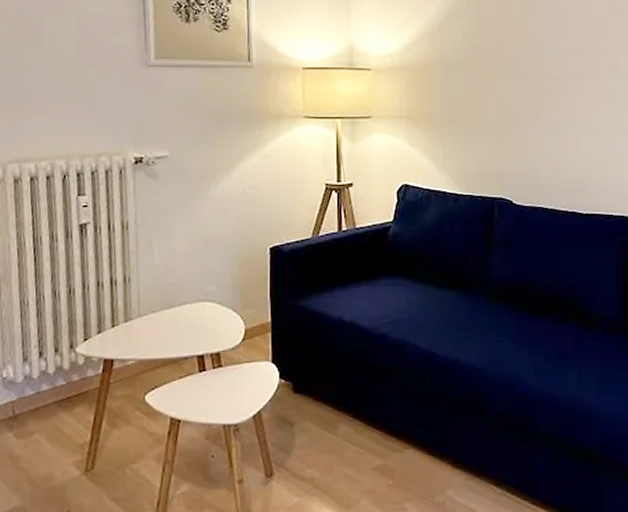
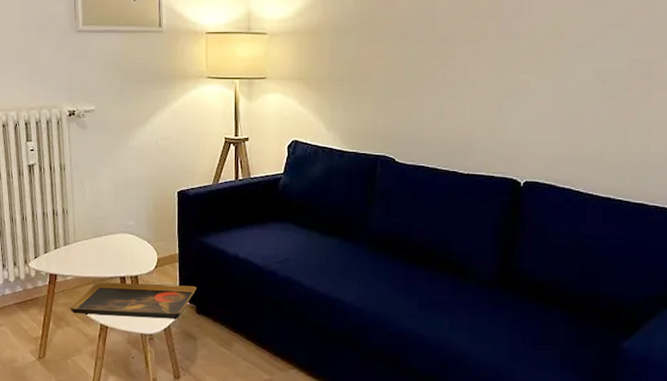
decorative tray: none [129,360,294,408] -> present [69,282,197,320]

